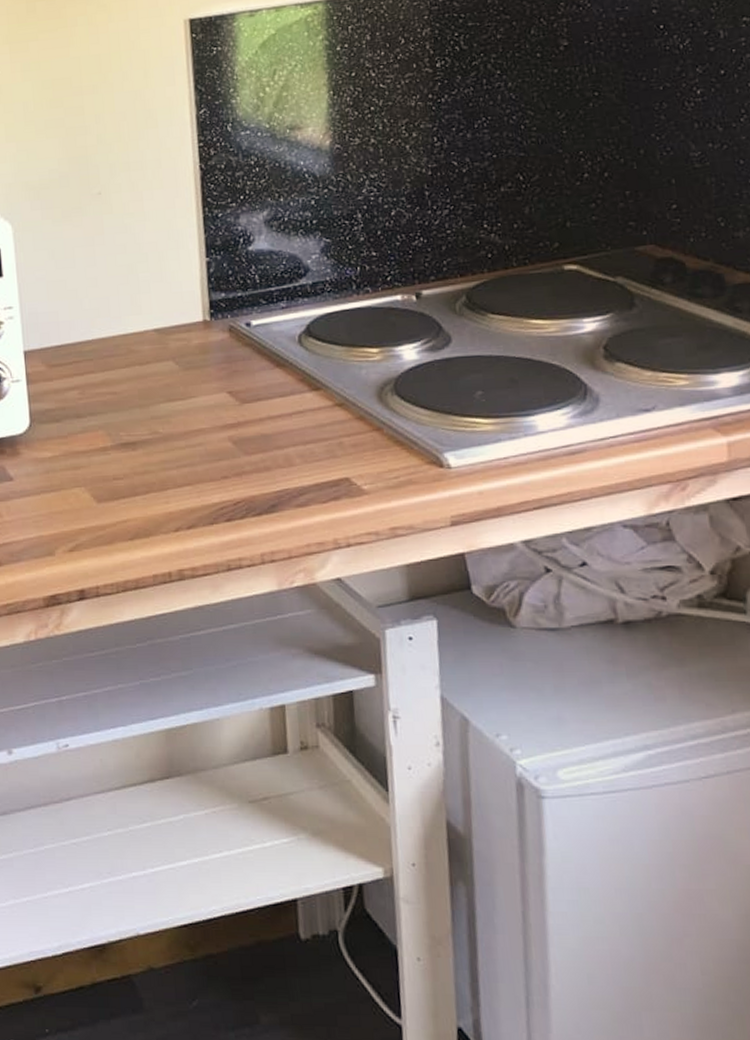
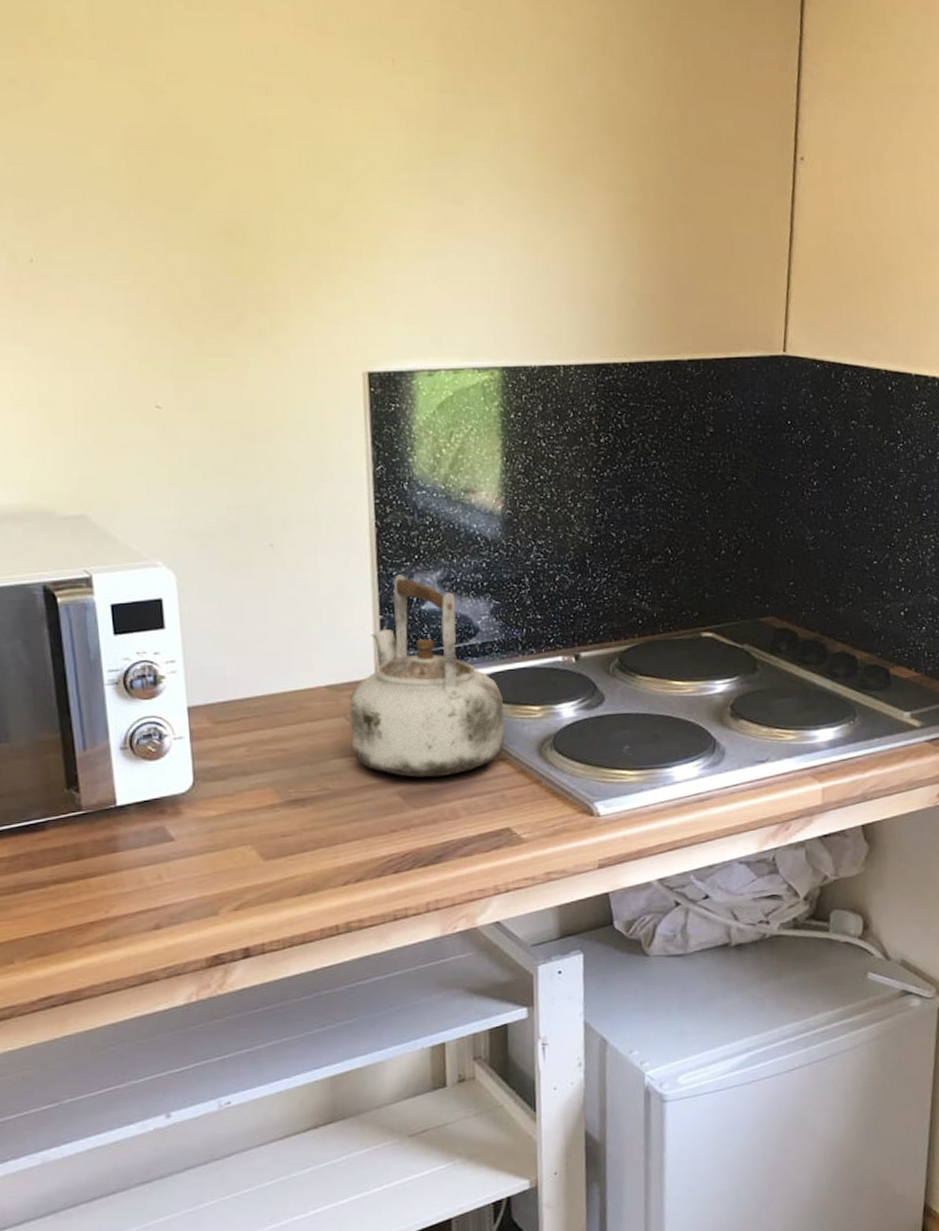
kettle: none [178,216,340,423] -> present [349,574,504,778]

